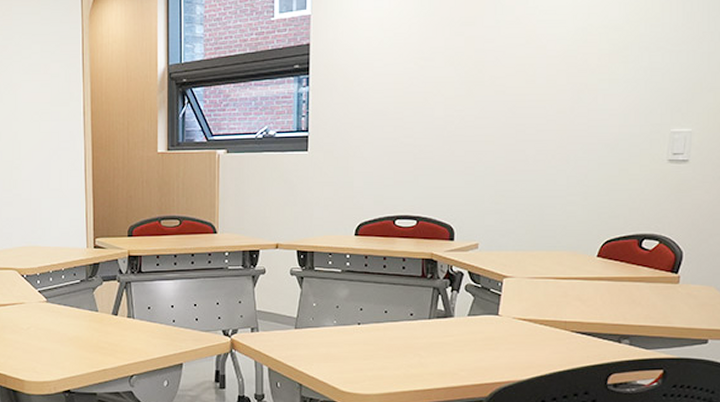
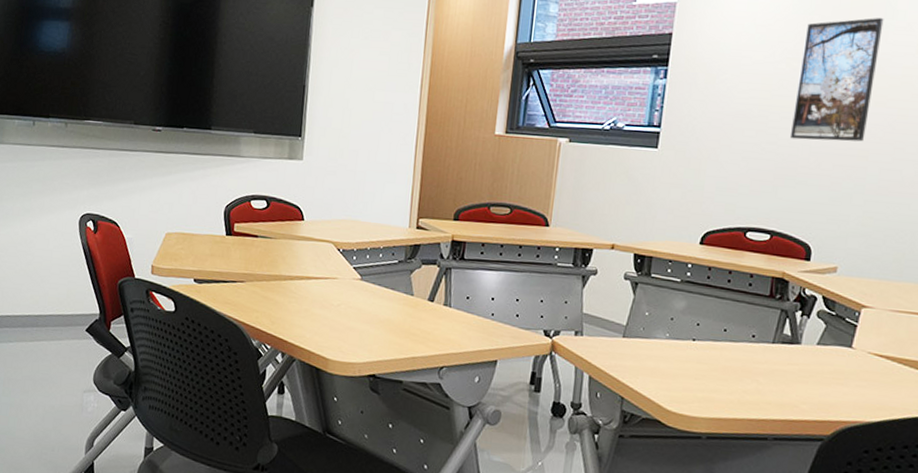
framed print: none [424,14,495,131] -> present [789,18,884,142]

